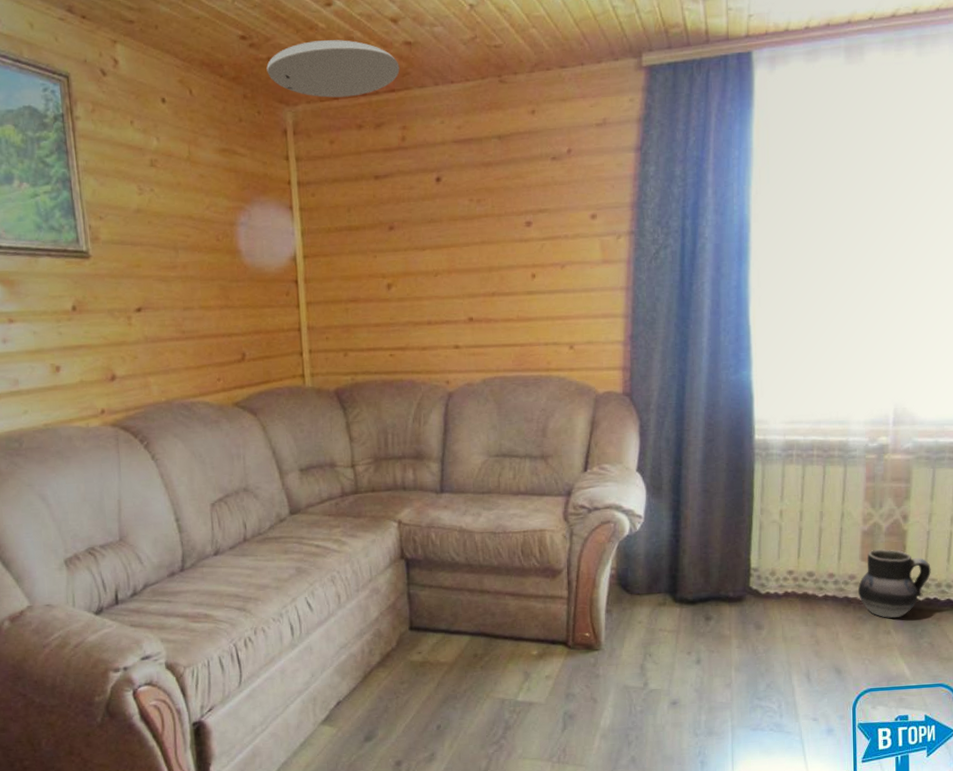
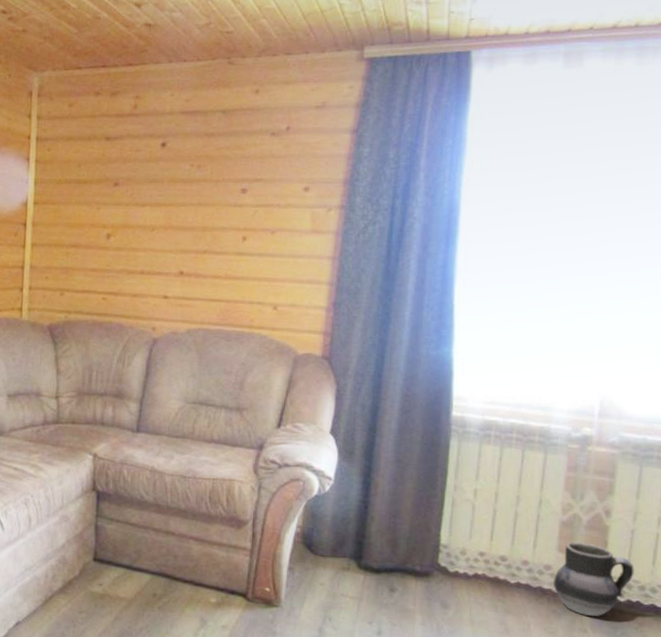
ceiling light: present [266,40,400,98] -> none [21,18,139,68]

